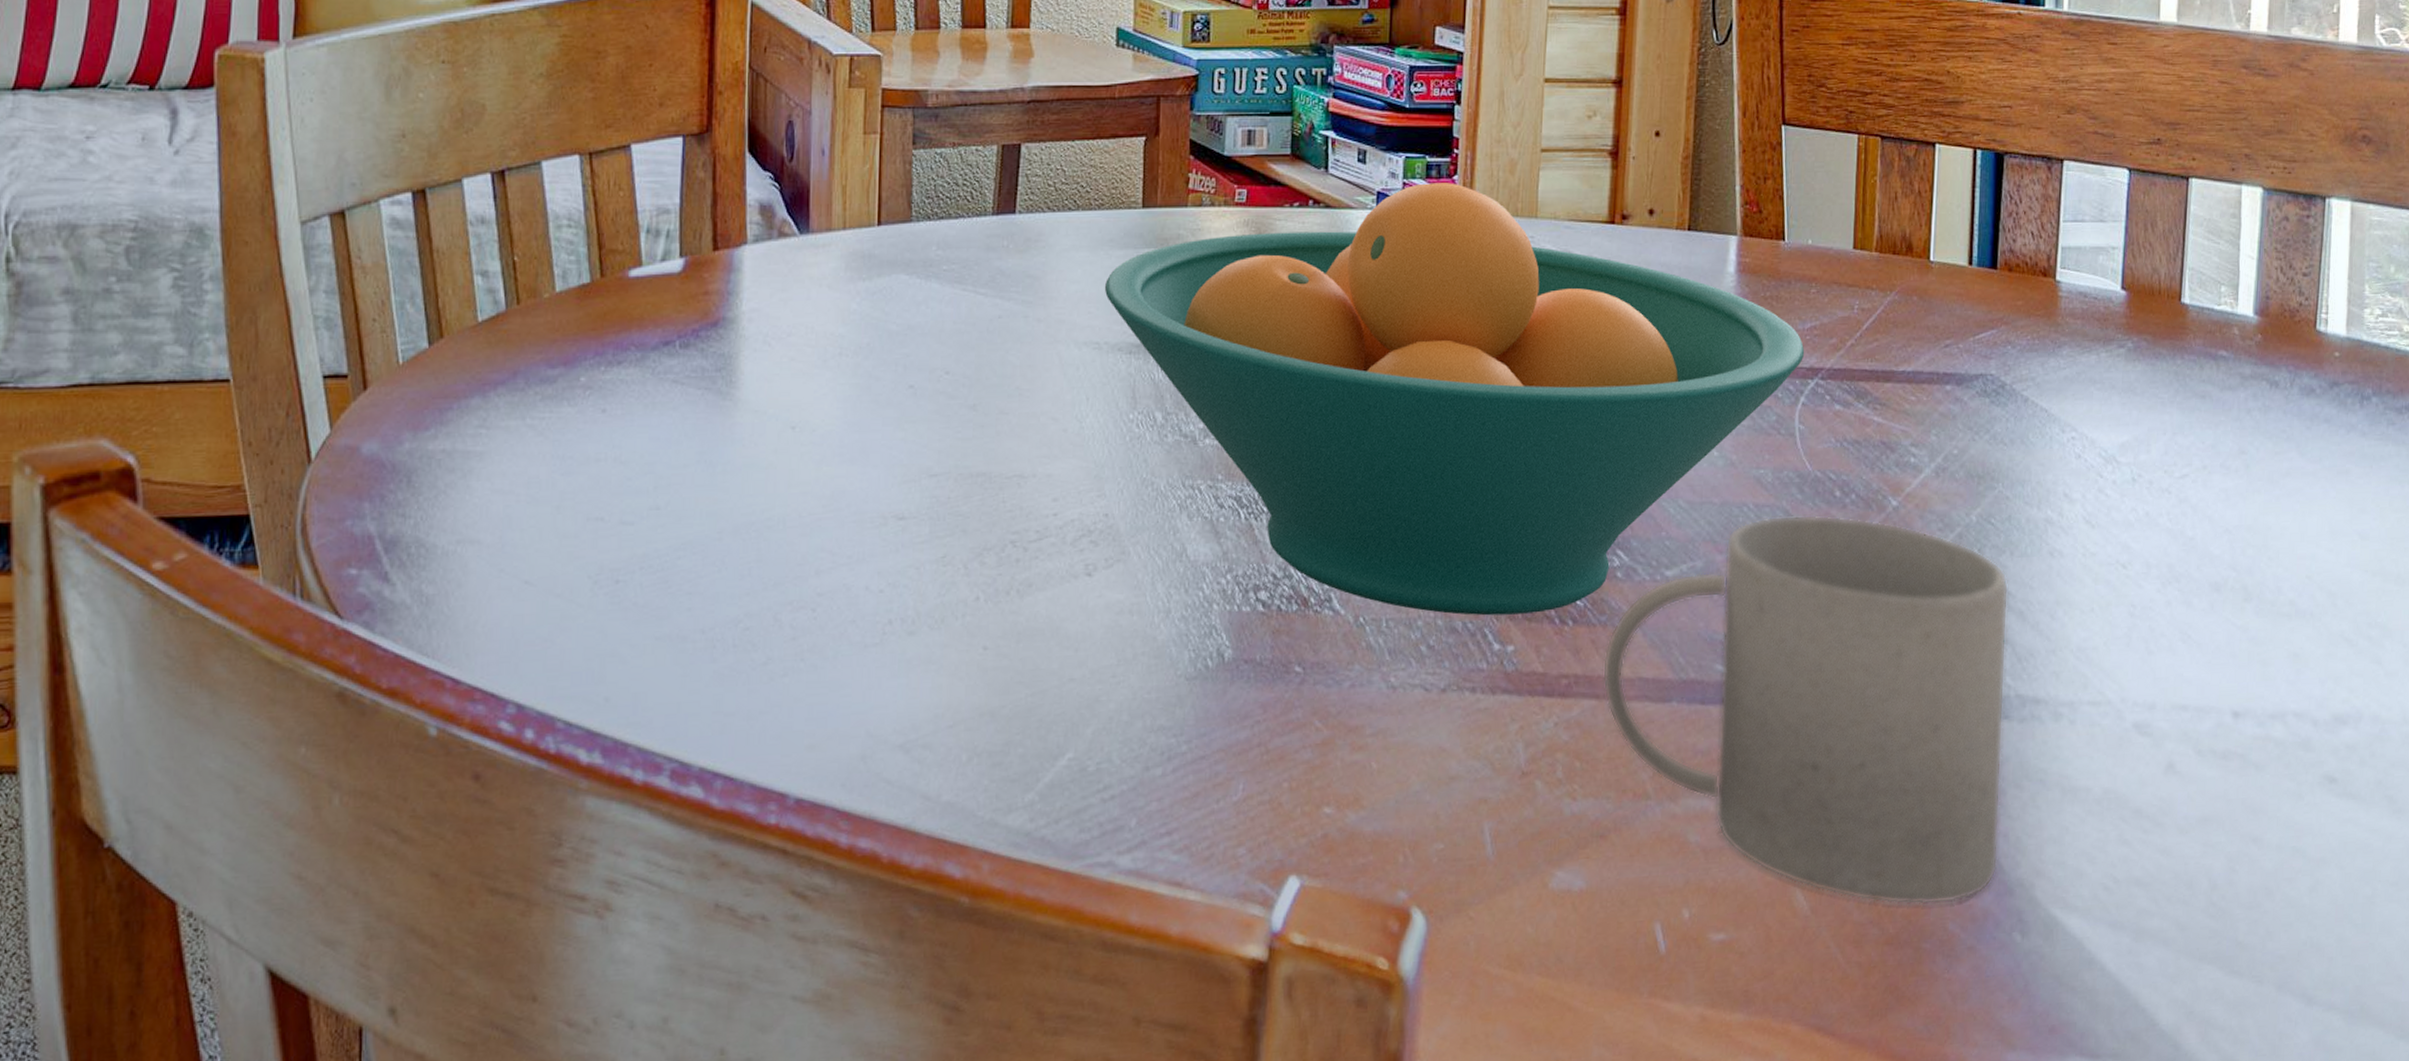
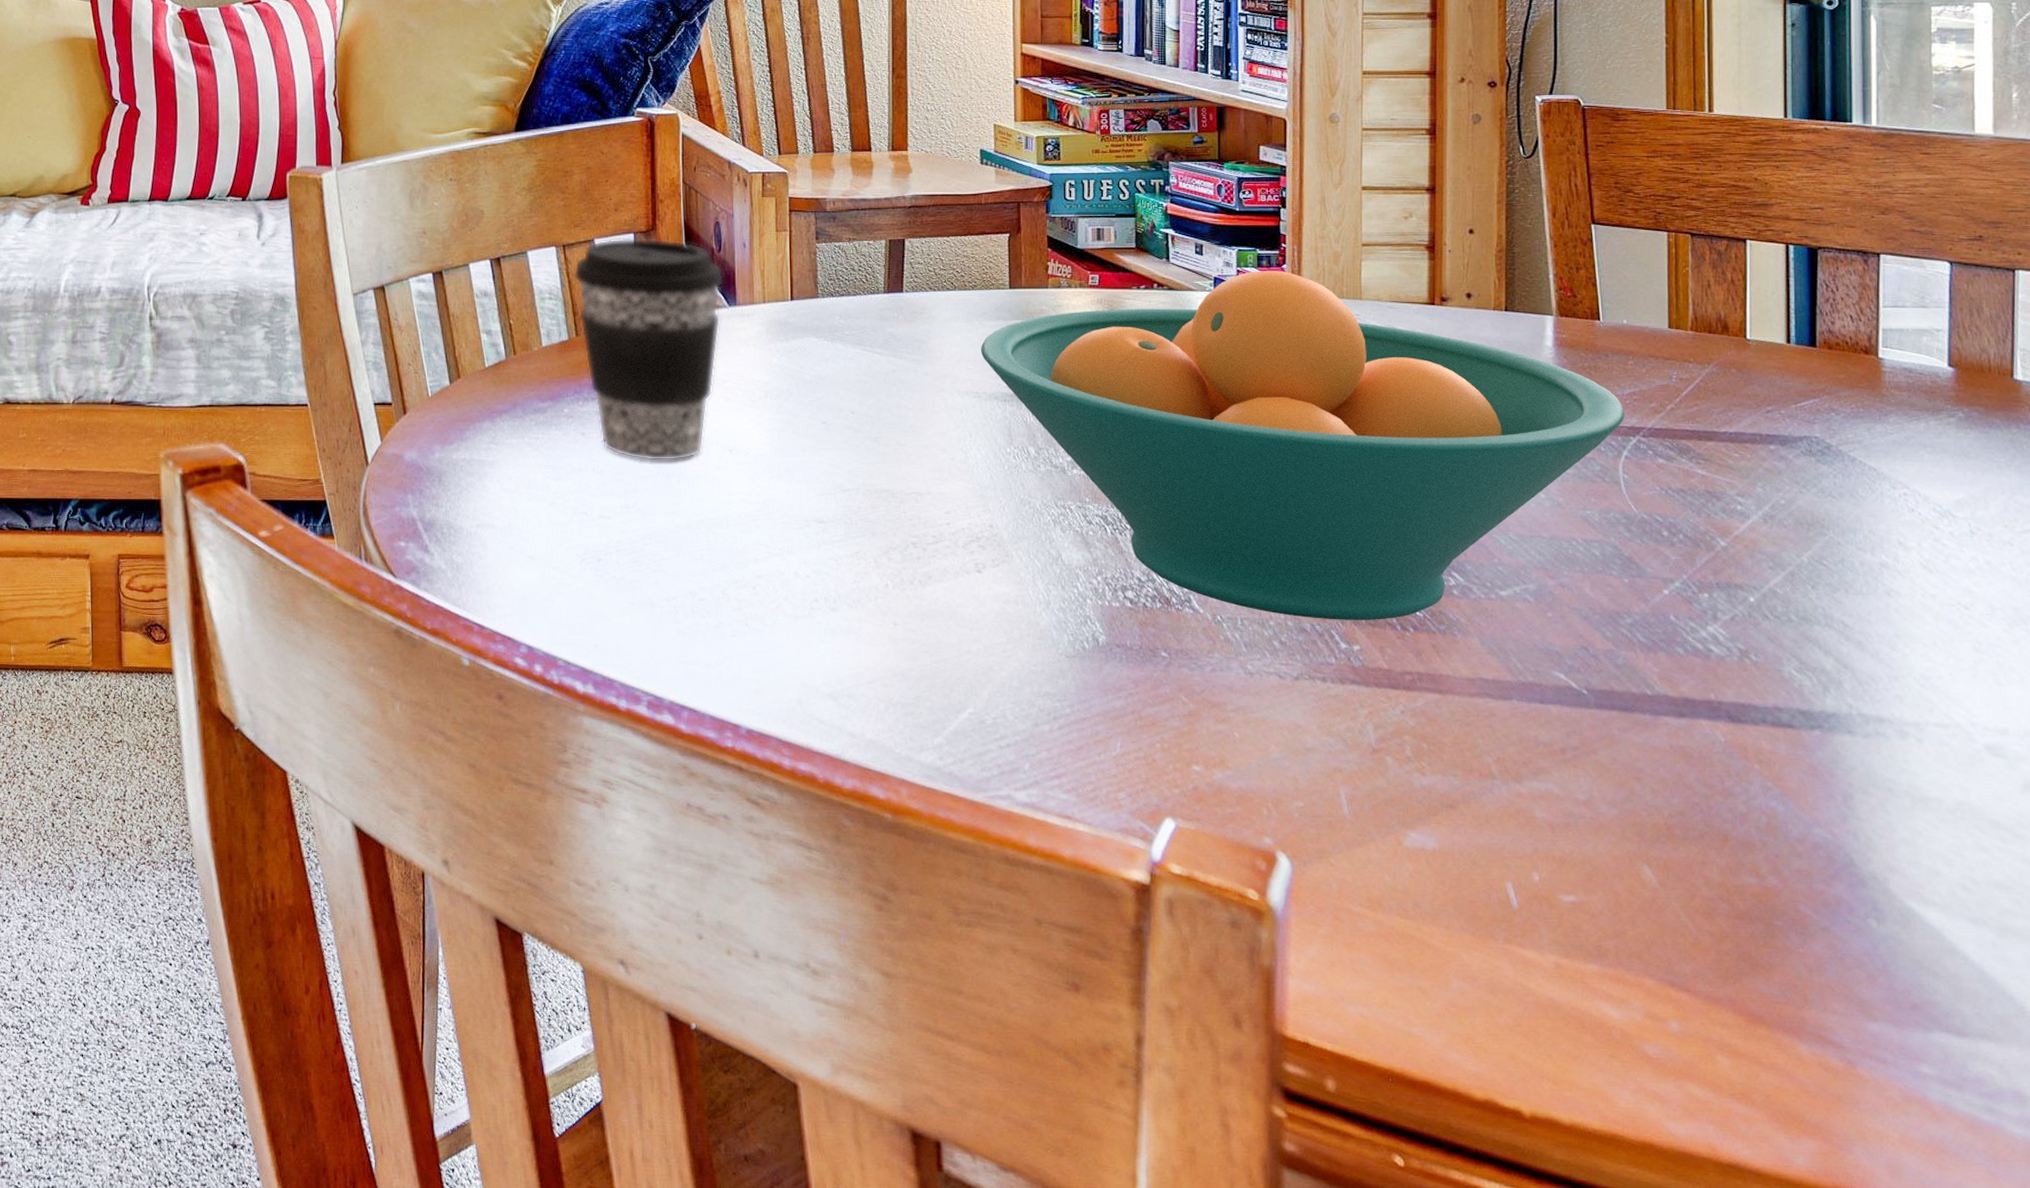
coffee cup: none [601,143,796,446] -> present [573,238,724,462]
mug: present [1602,514,2009,905] -> none [1444,550,1848,888]

